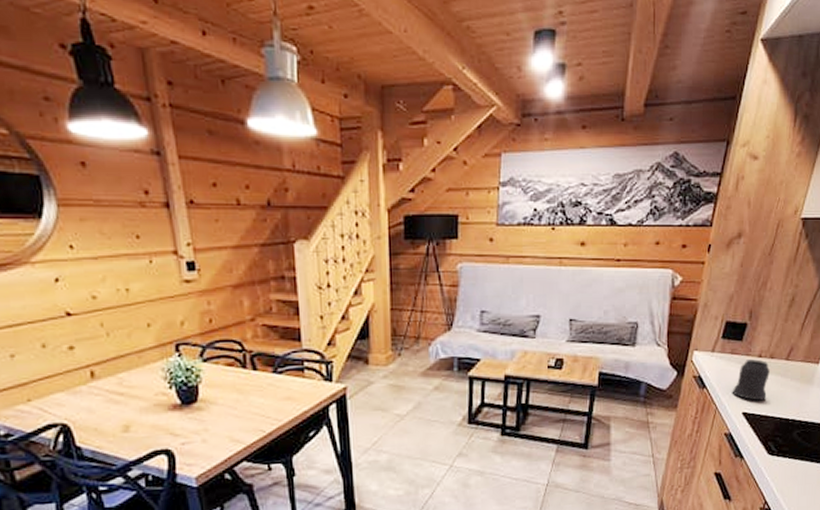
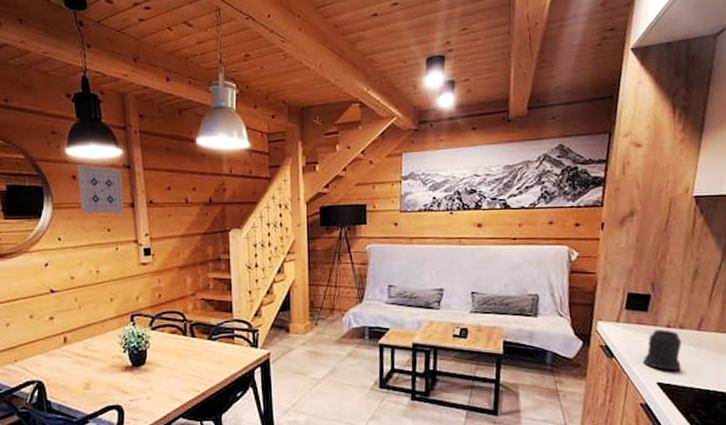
wall art: none [87,147,157,216] -> present [77,165,125,214]

